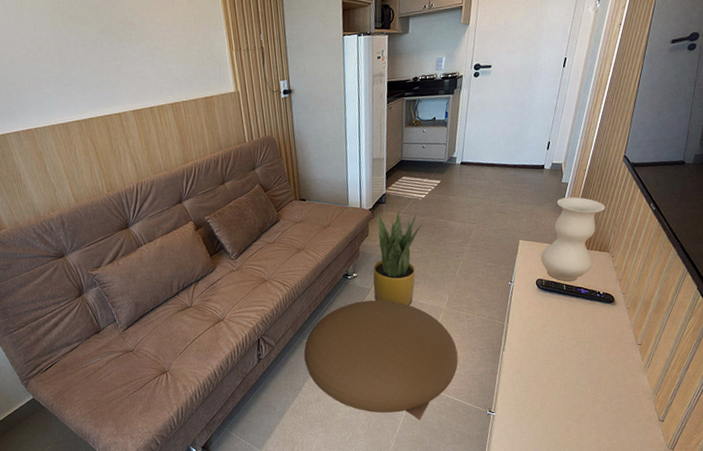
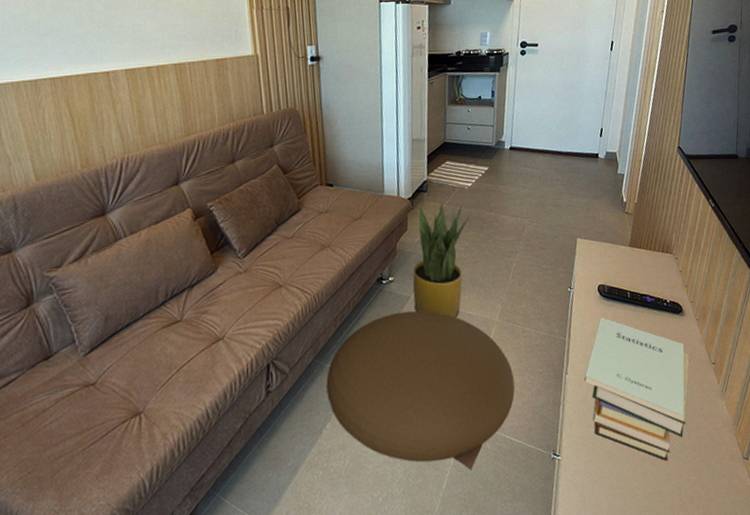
books: none [519,306,618,420] -> present [584,317,690,462]
vase: present [541,196,606,282] -> none [601,190,665,288]

